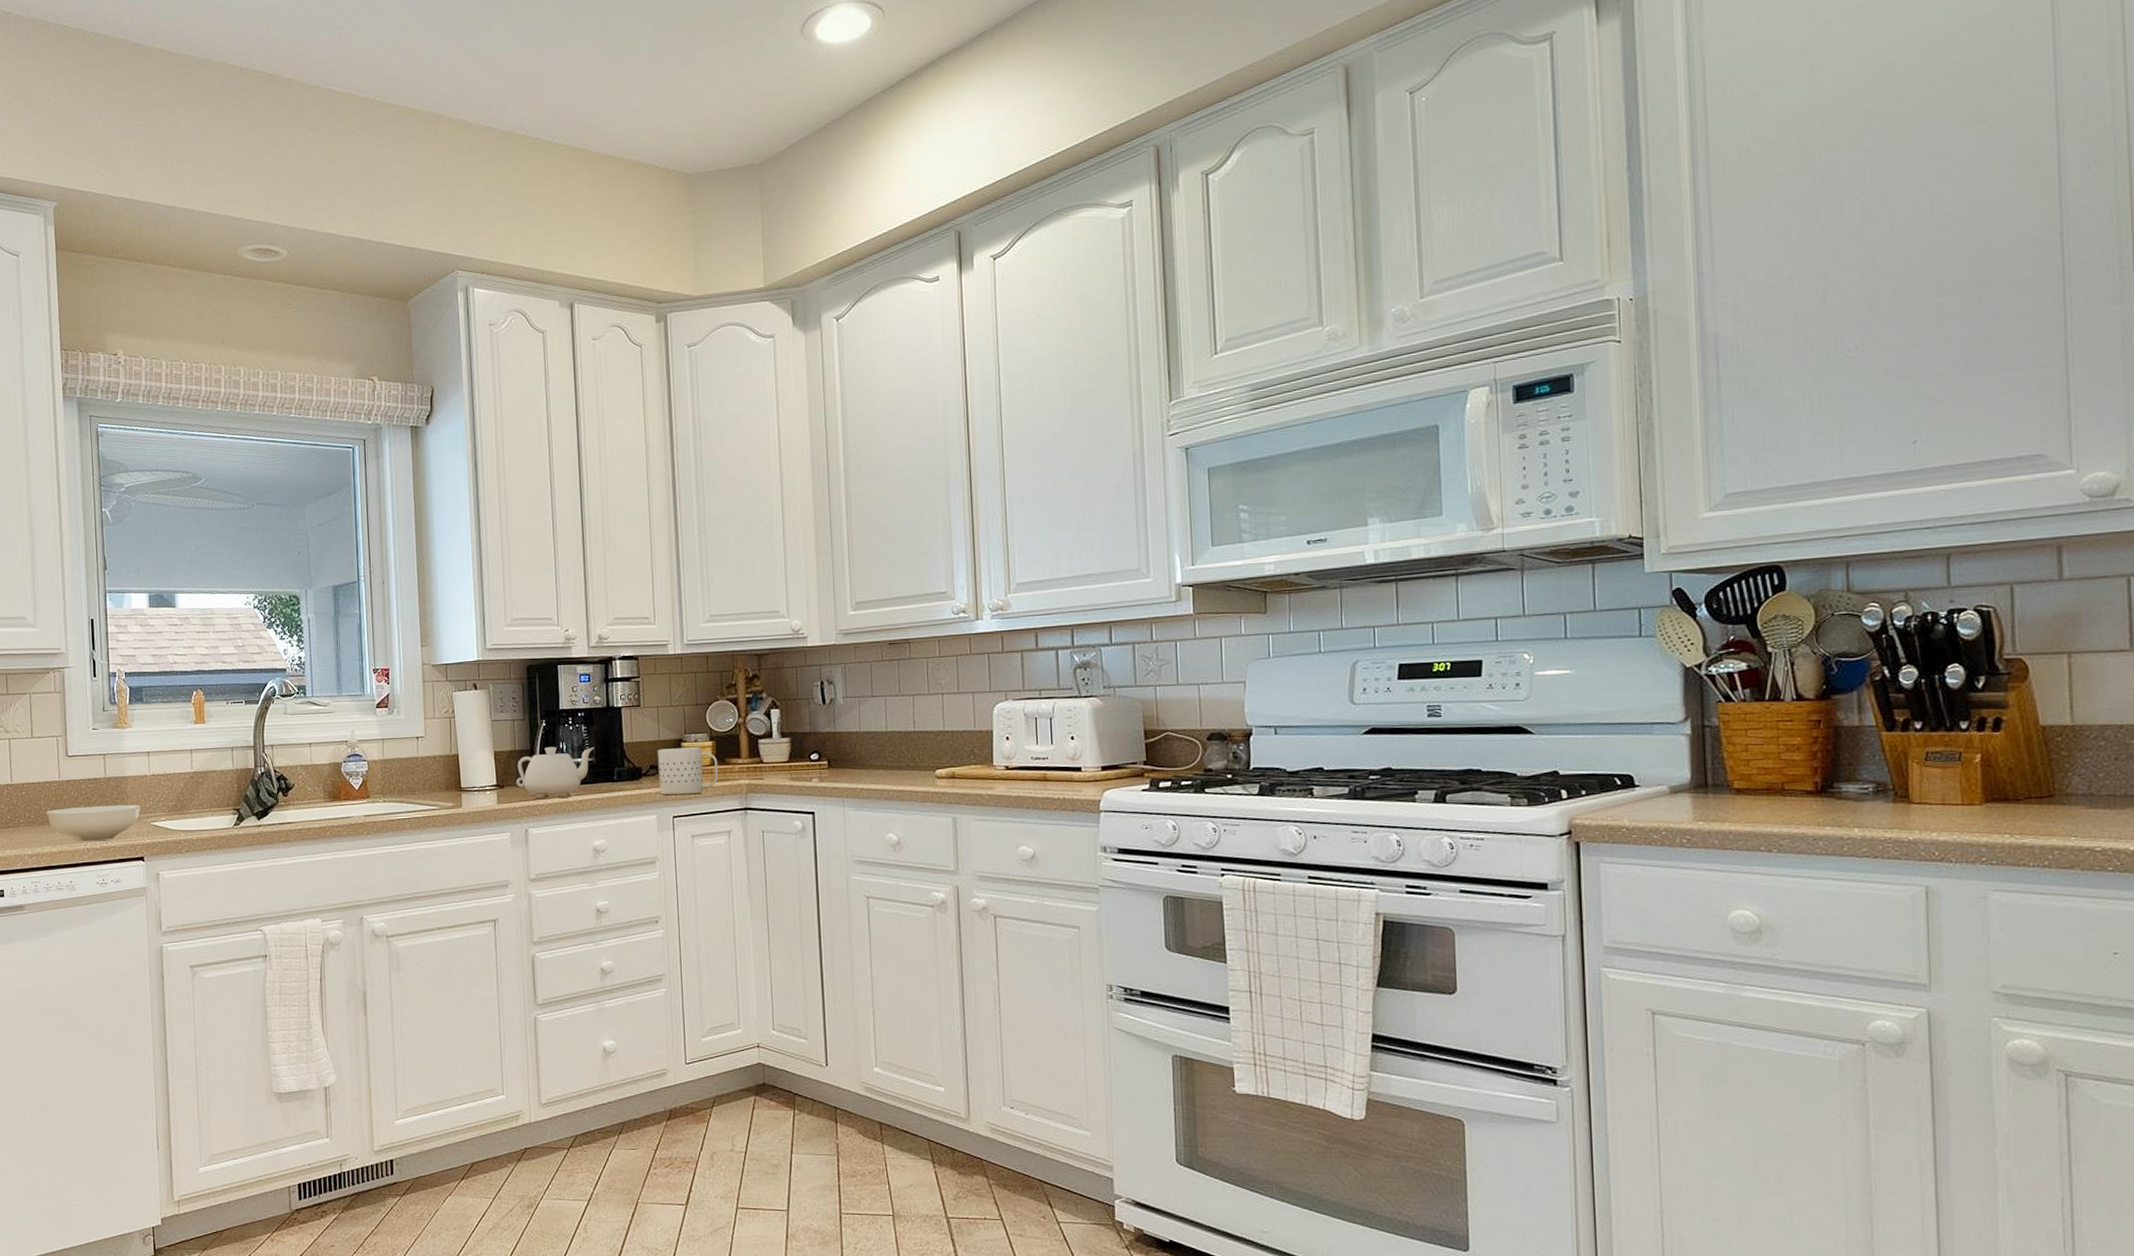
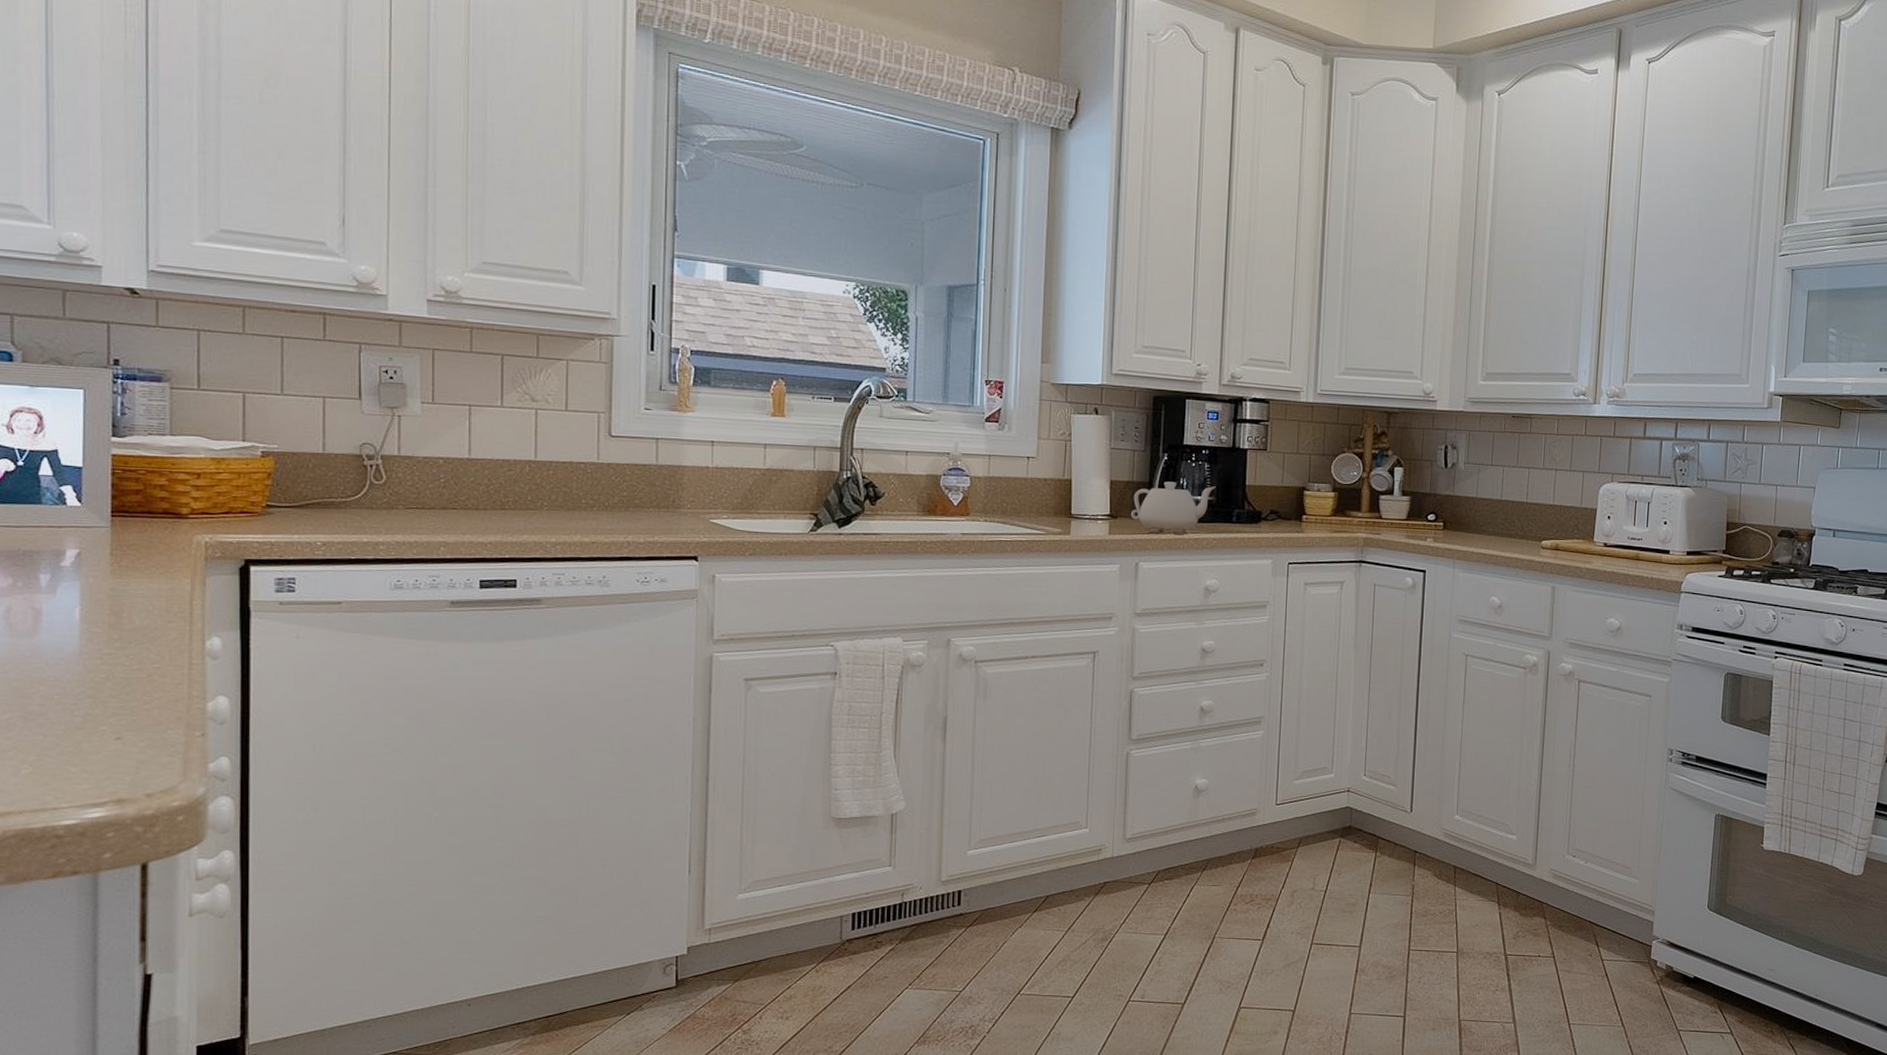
bowl: present [46,804,141,842] -> none [578,494,699,535]
mug: present [657,747,719,796] -> none [1277,495,1339,543]

